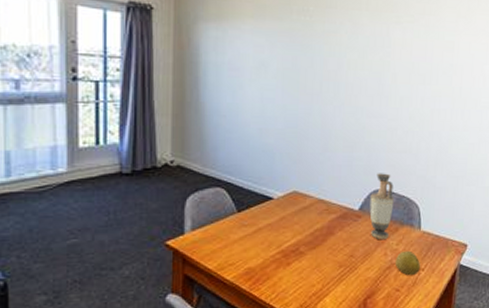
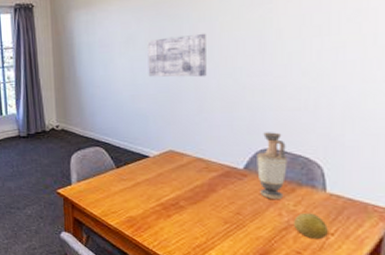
wall art: none [278,68,335,114] -> present [147,33,207,78]

